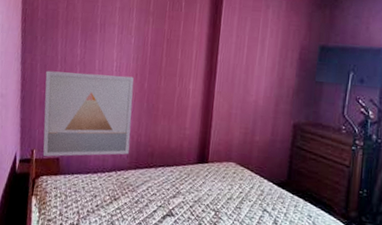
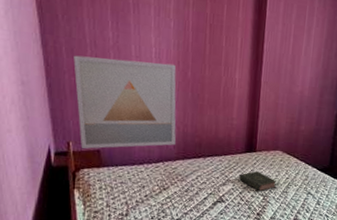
book: none [190,183,229,206] -> present [239,171,276,192]

